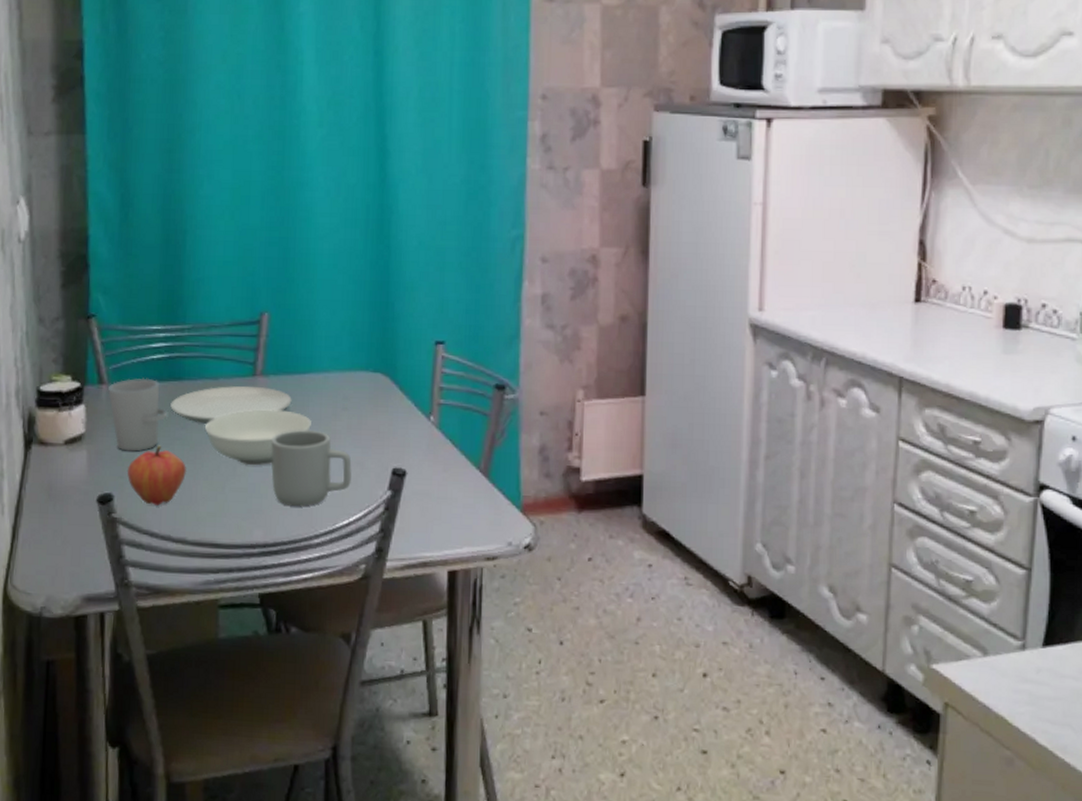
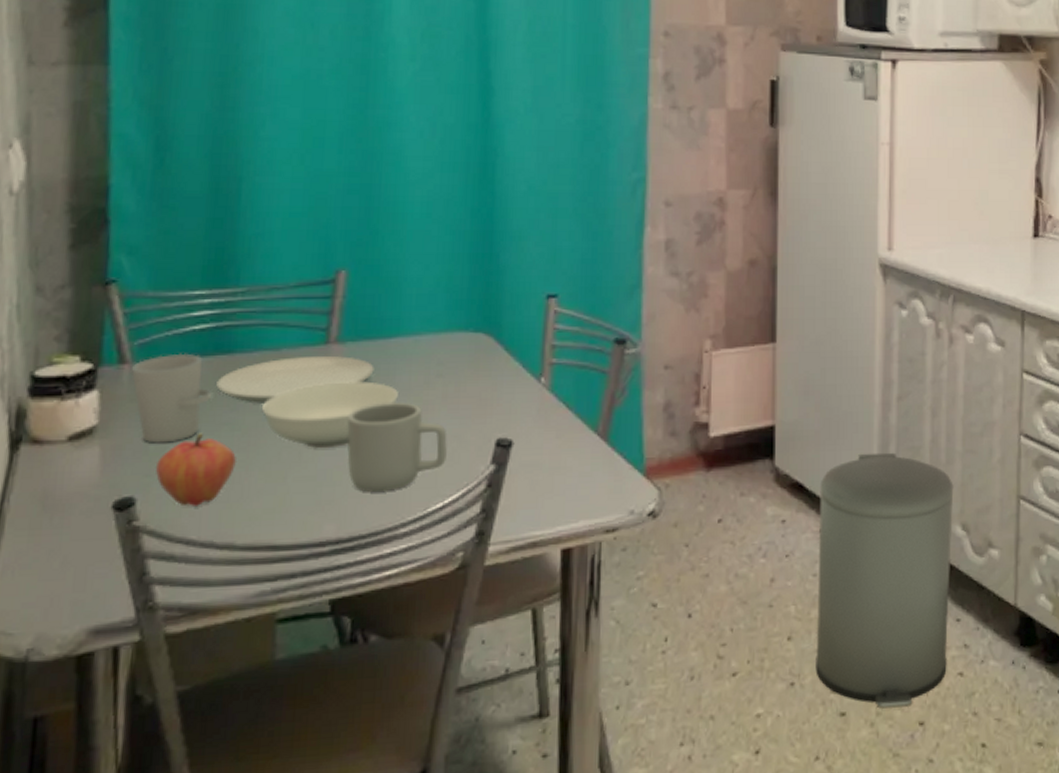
pedal bin: none [679,508,821,755] -> present [815,452,954,710]

